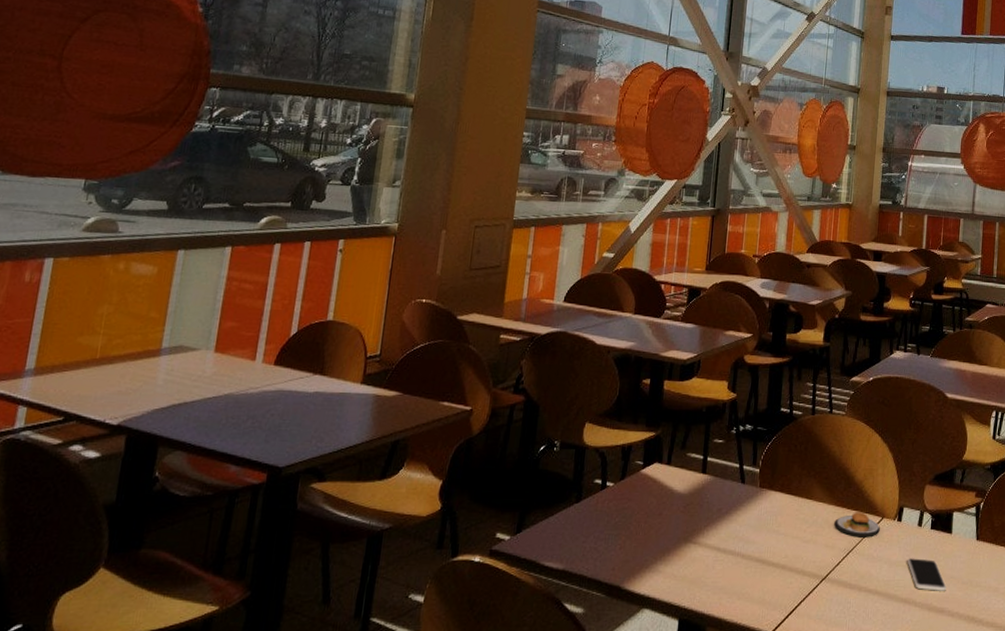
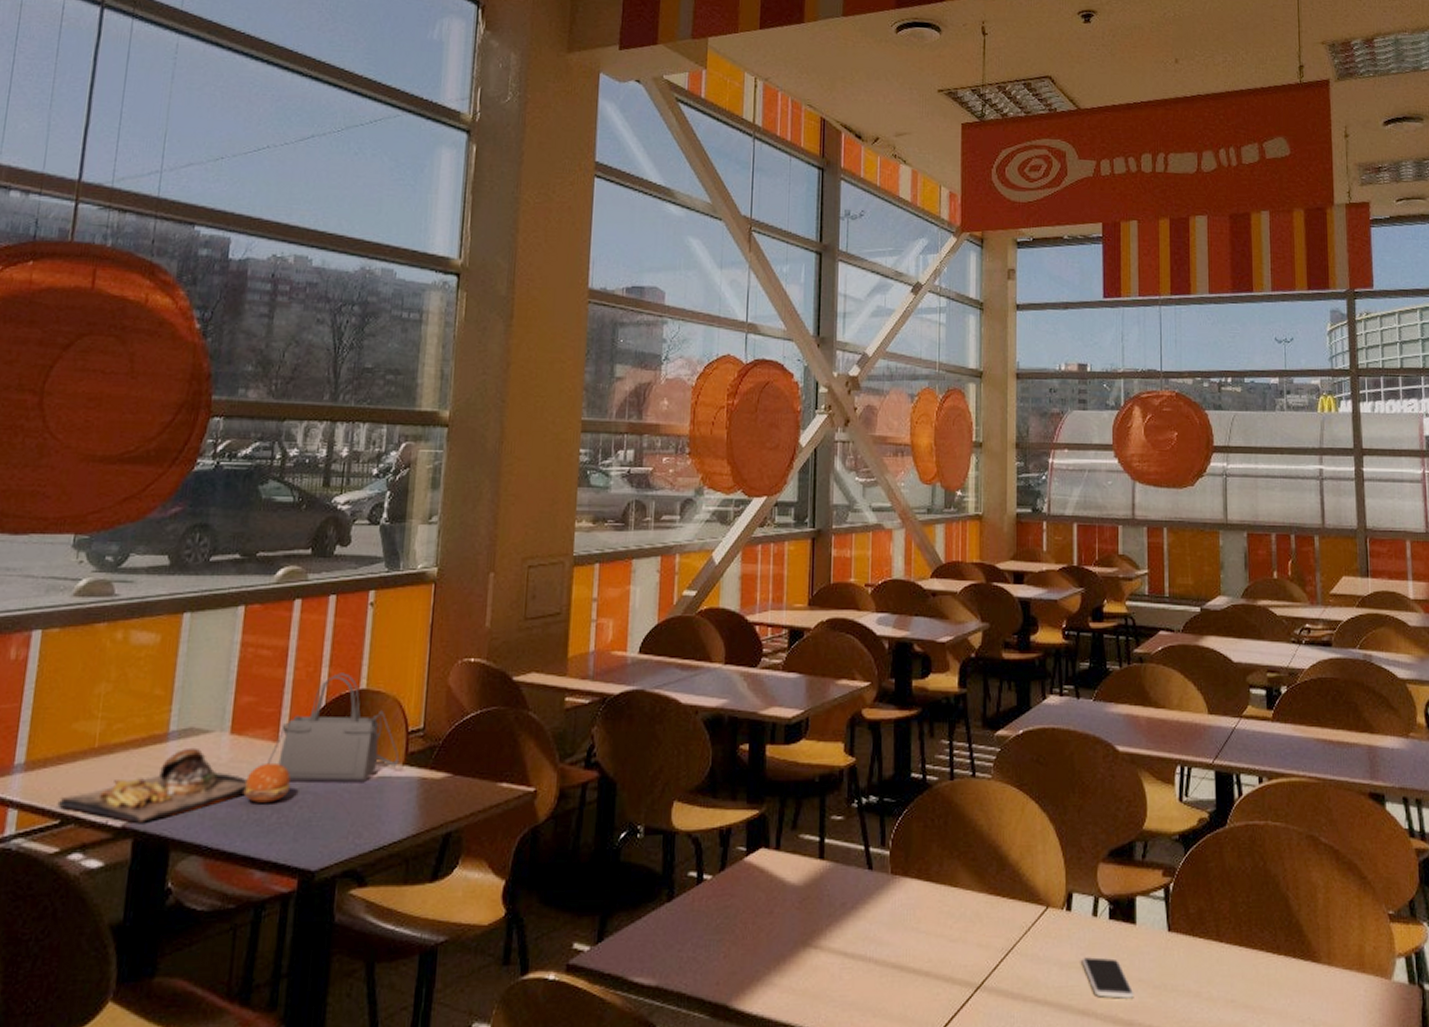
food tray: none [61,362,228,423] -> present [57,747,248,824]
burger: none [223,377,265,410] -> present [243,762,291,803]
handbag: none [246,306,359,398] -> present [268,673,400,783]
burger: present [834,512,880,538] -> none [987,901,1045,933]

